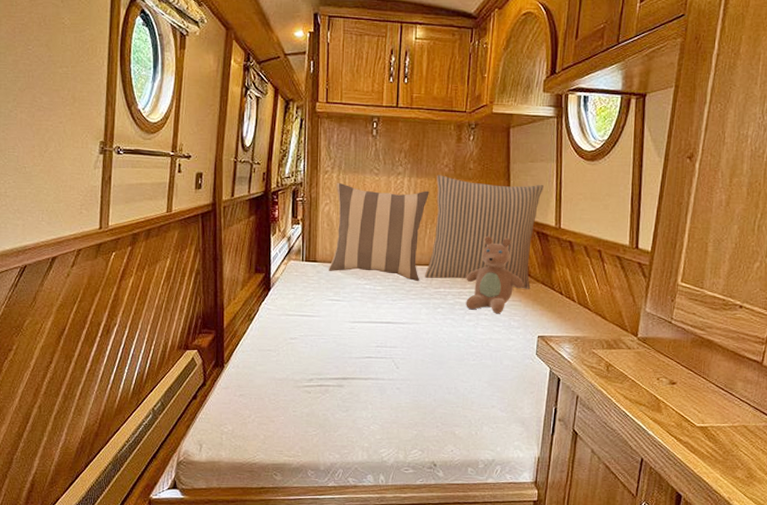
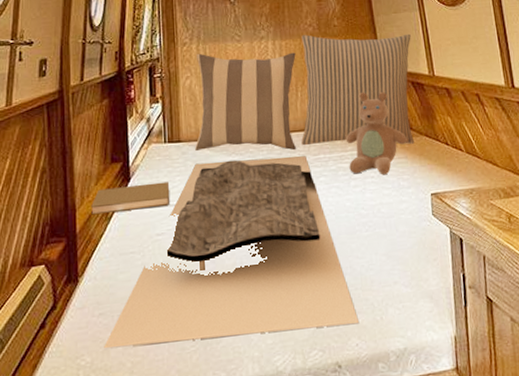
book: none [237,294,303,316] -> present [91,181,169,215]
throw blanket: none [243,282,457,435] -> present [104,156,360,349]

